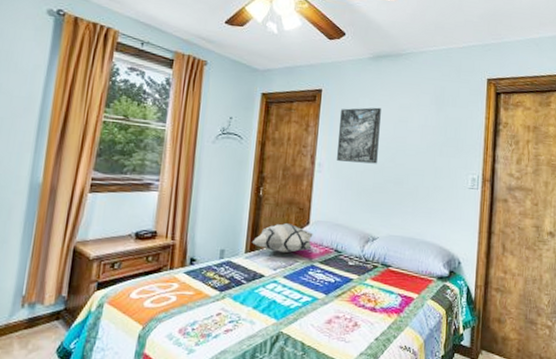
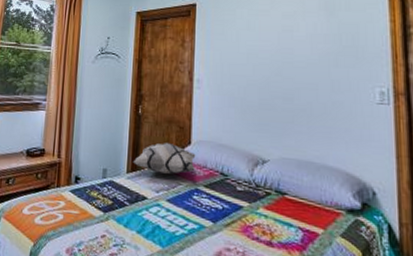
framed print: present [337,107,381,164] -> none [215,18,261,78]

